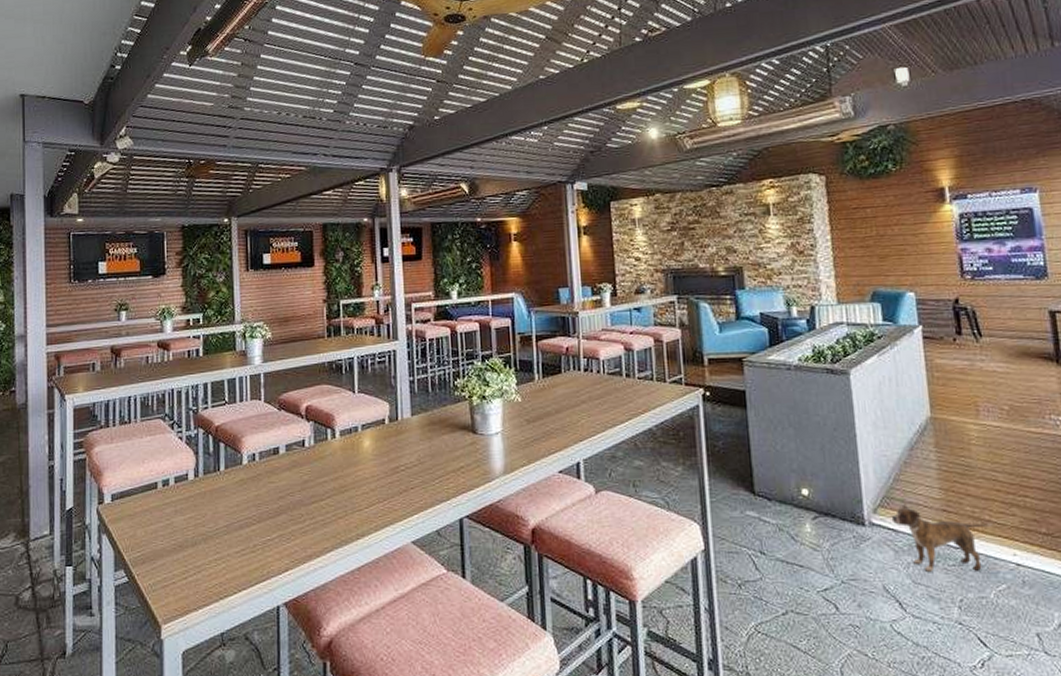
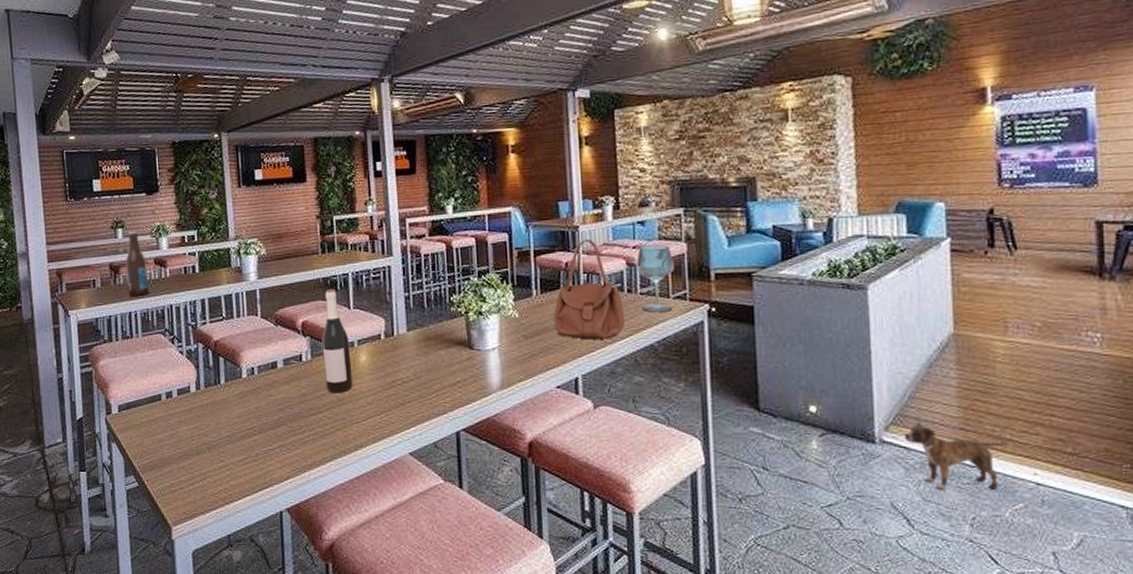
beer bottle: none [128,313,150,381] -> present [125,231,149,297]
wine bottle: none [325,372,356,480] -> present [321,288,353,393]
handbag: none [555,324,624,424] -> present [554,238,624,340]
wine glass: none [634,330,670,397] -> present [636,244,674,312]

